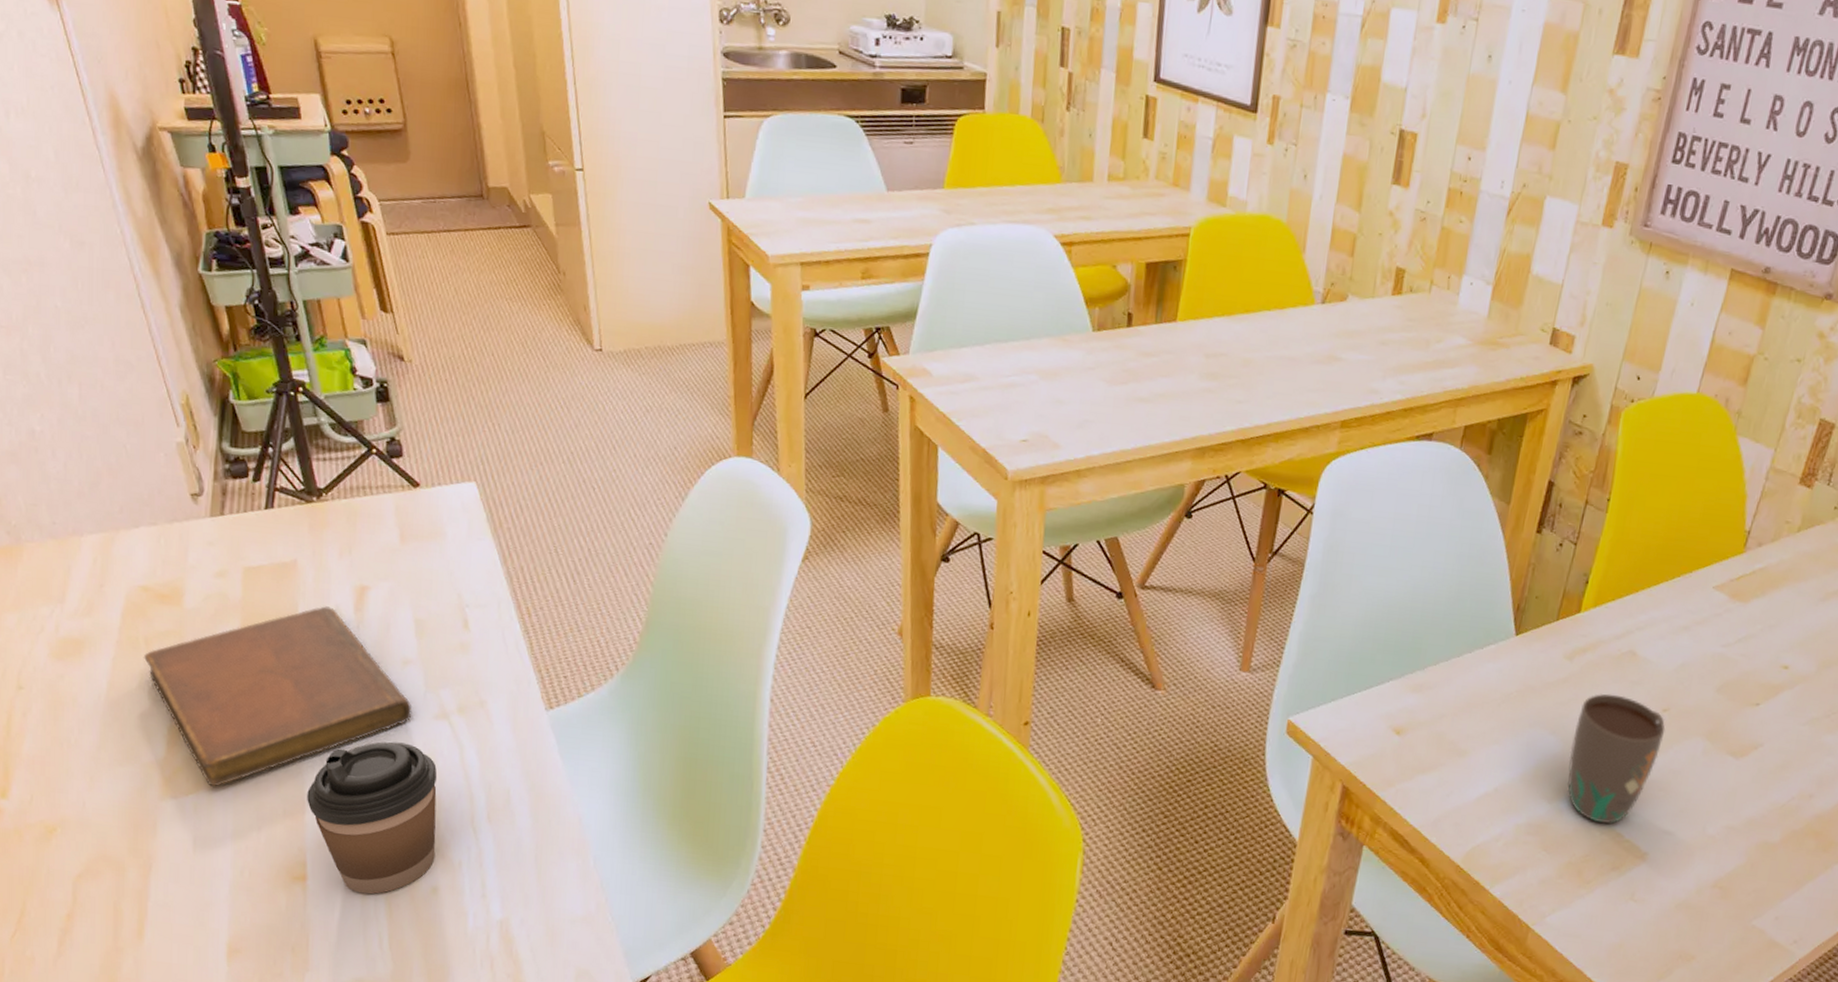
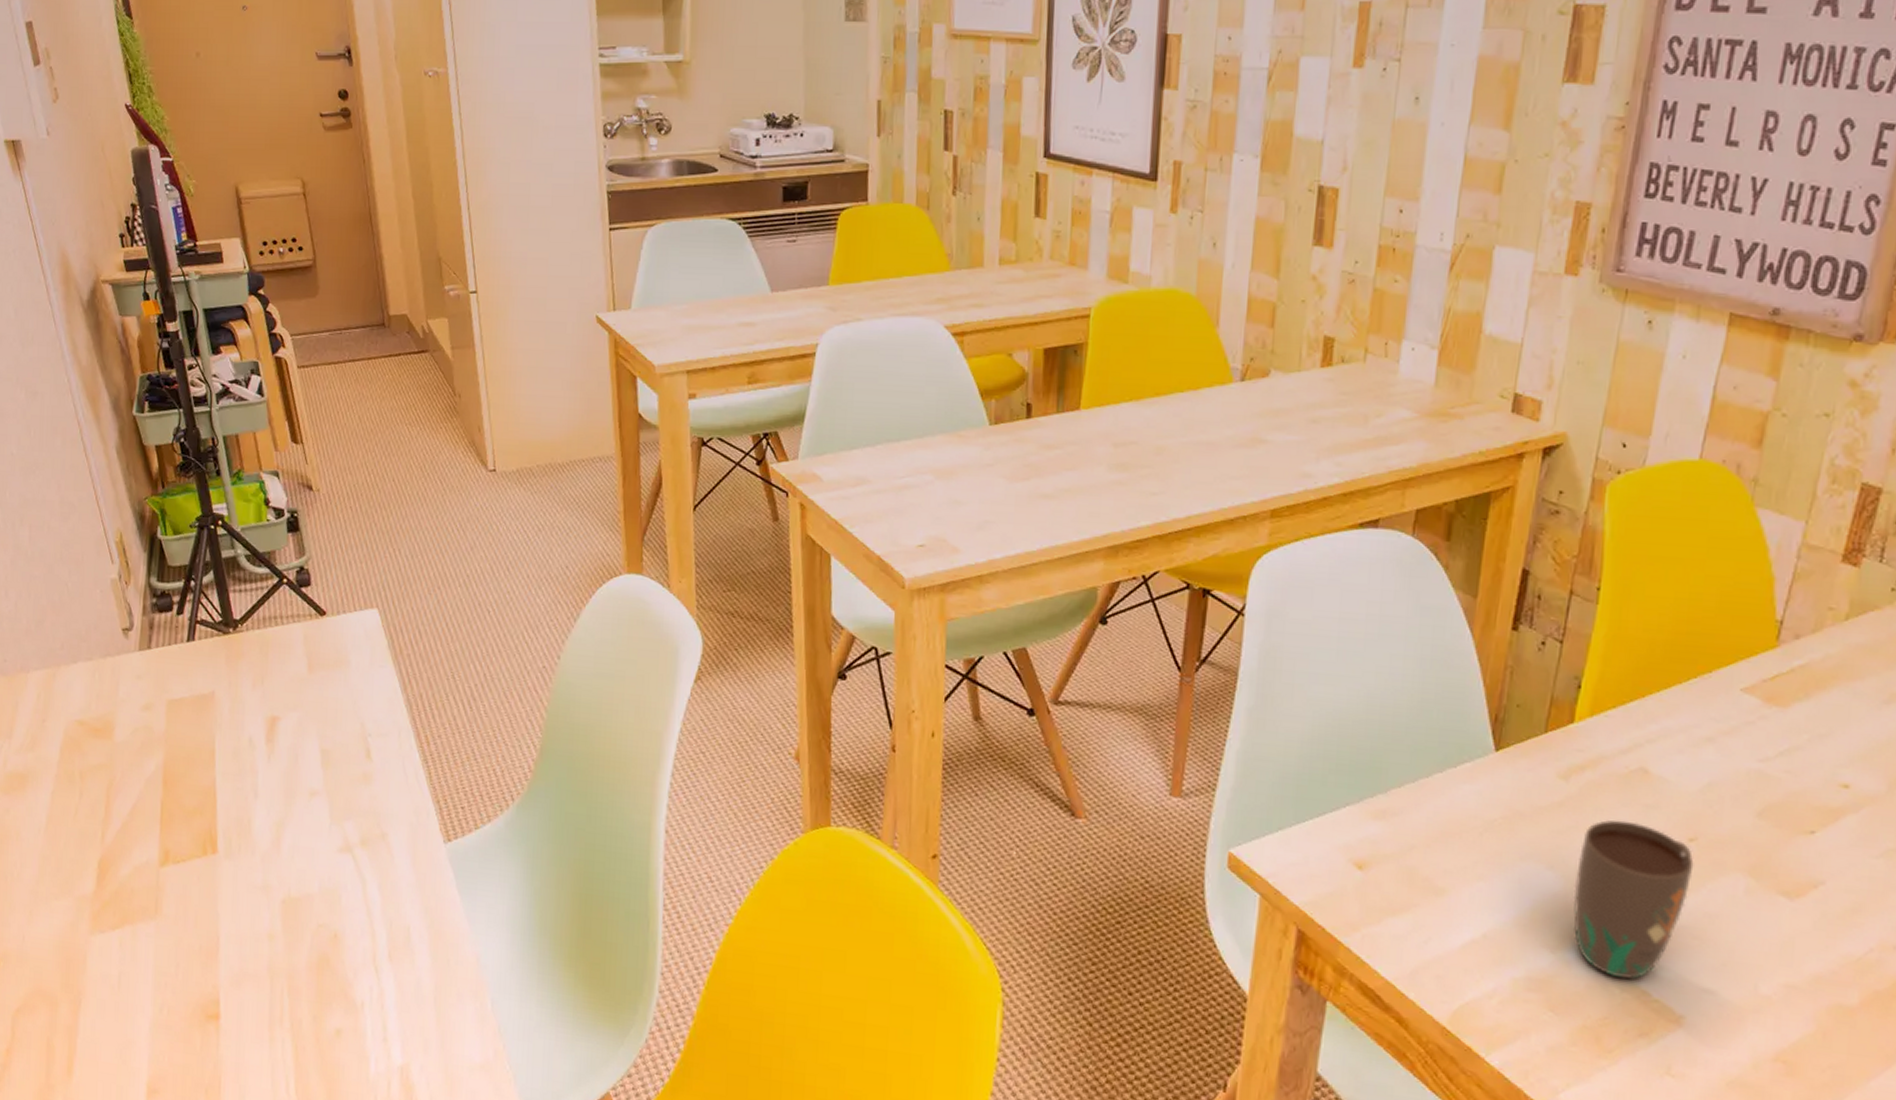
notebook: present [143,606,412,787] -> none [78,737,318,922]
coffee cup: present [307,741,438,895] -> none [221,875,342,1036]

